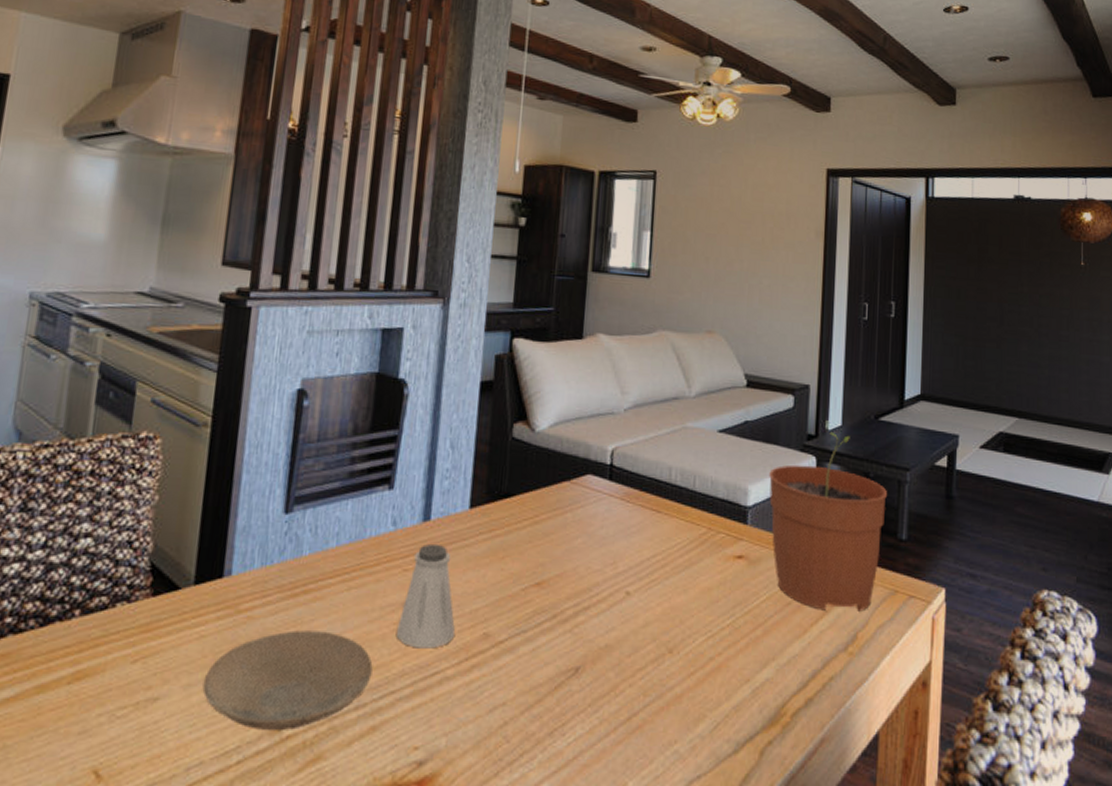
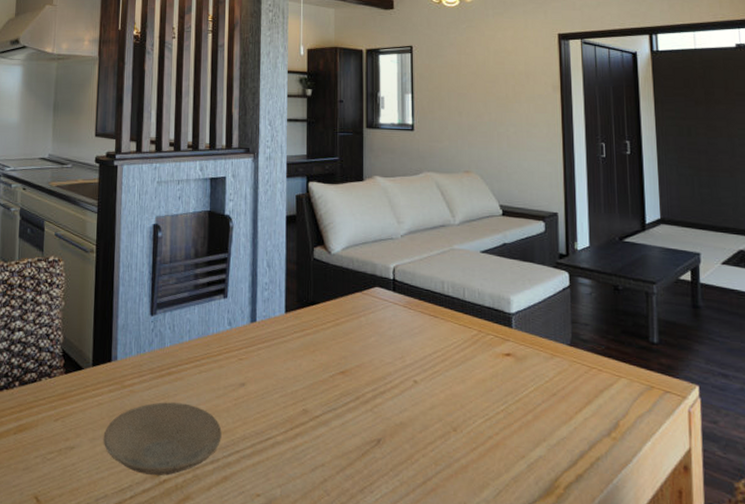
saltshaker: present [396,543,456,649] -> none [237,339,282,420]
plant pot: present [769,431,887,612] -> none [528,251,636,403]

